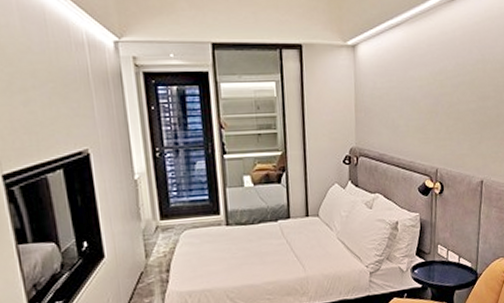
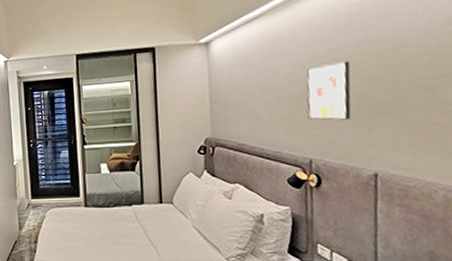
wall art: none [436,77,470,133] -> present [306,61,352,120]

